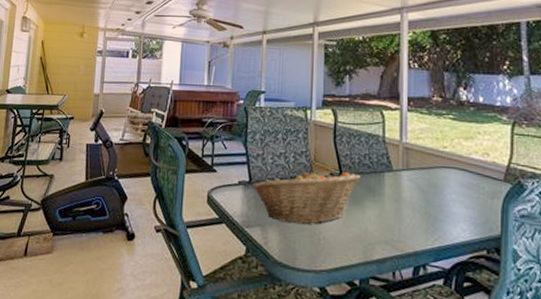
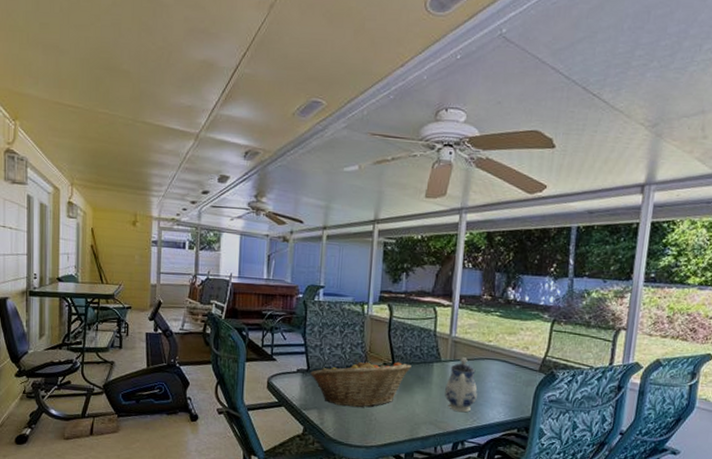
teapot: none [400,166,436,231] -> present [445,357,478,413]

